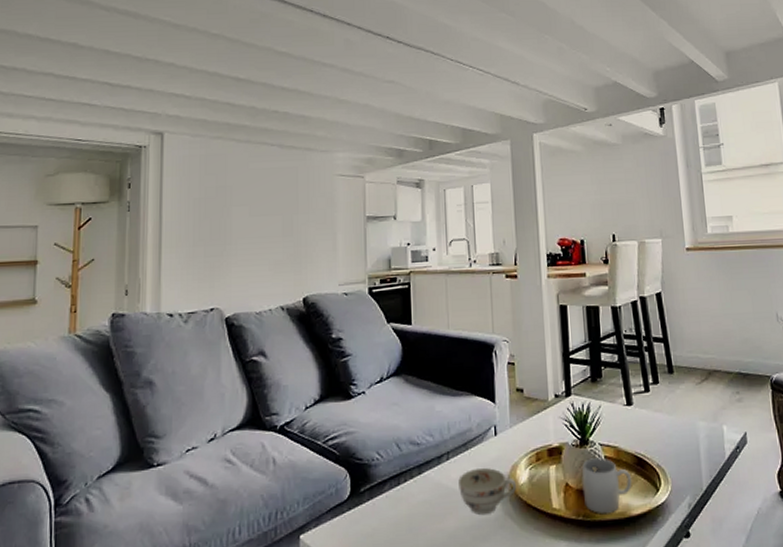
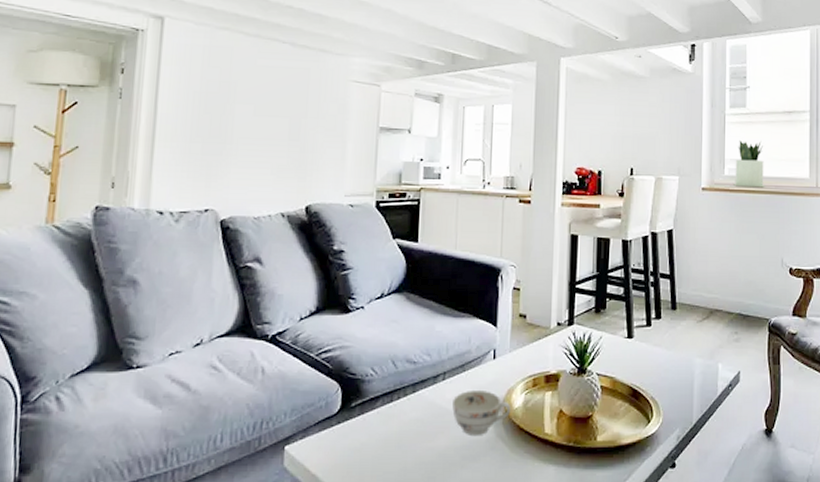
mug: present [581,457,632,515] -> none [576,387,625,442]
planter: none [716,197,752,245] -> present [732,140,766,189]

